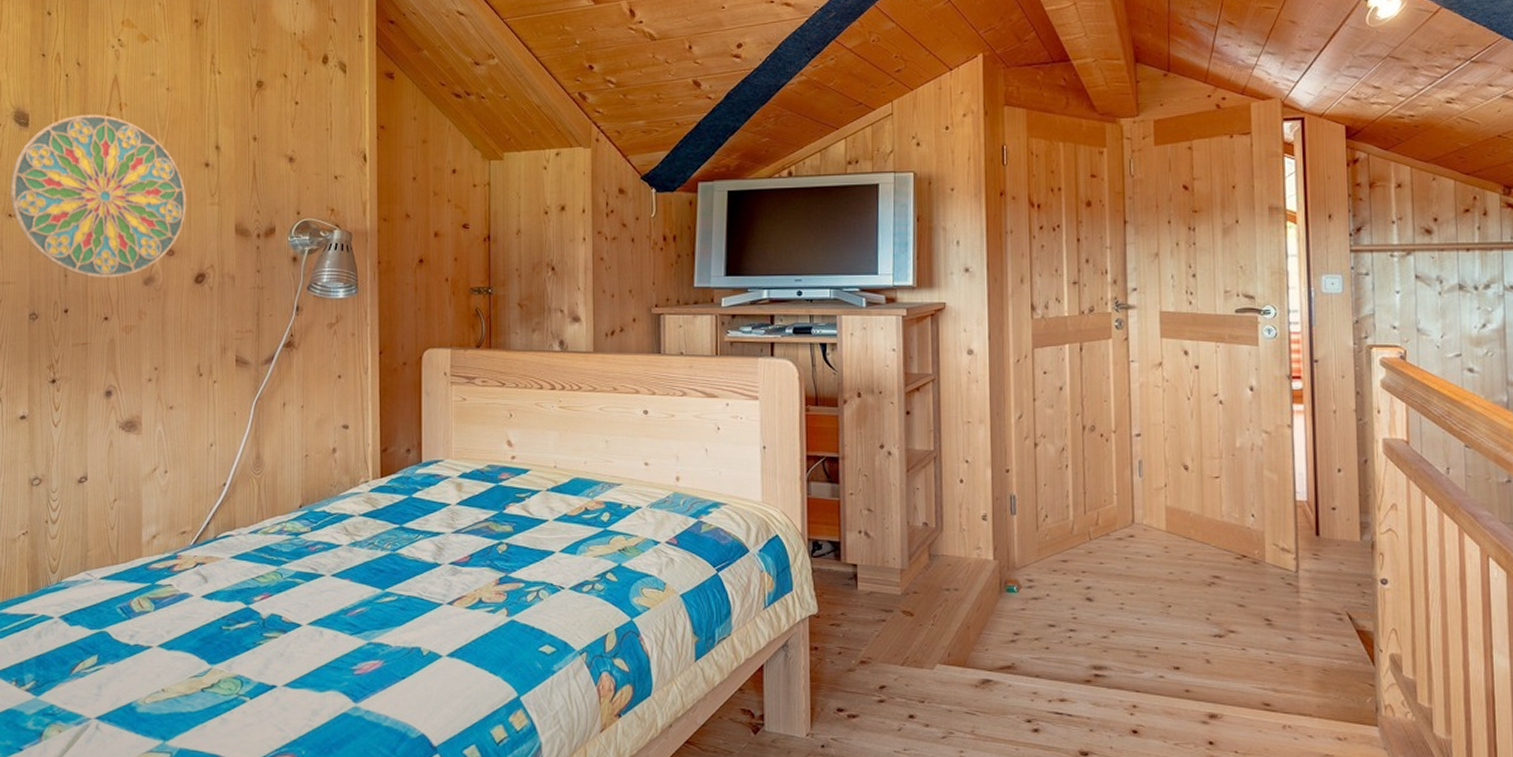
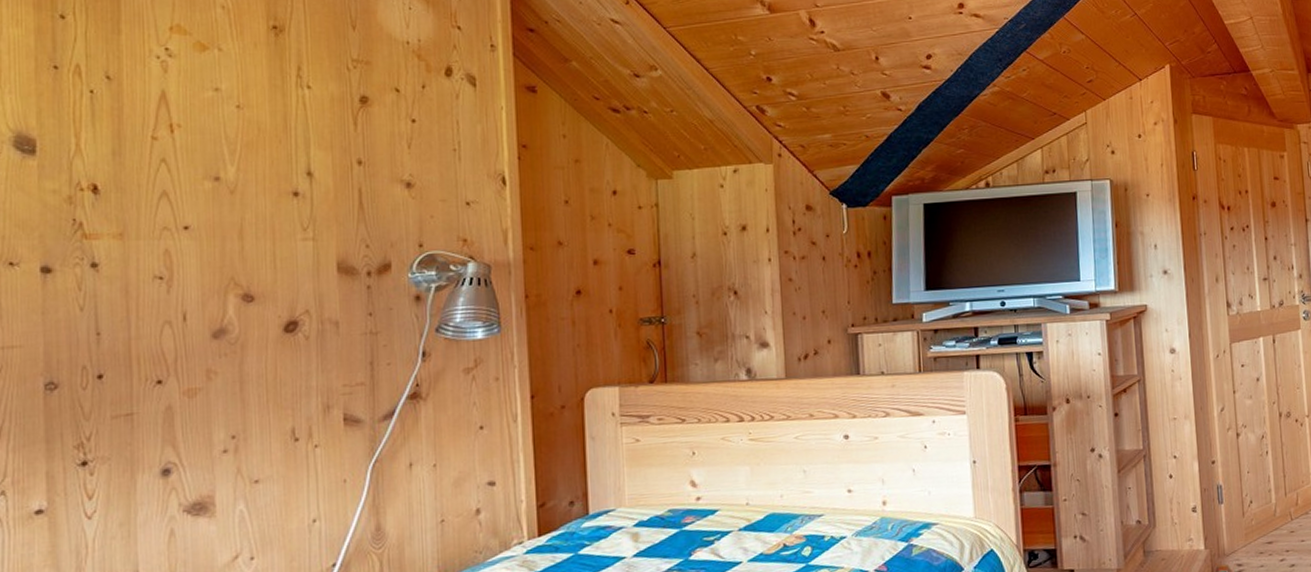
decorative plate: present [10,114,187,277] -> none [10,137,270,334]

